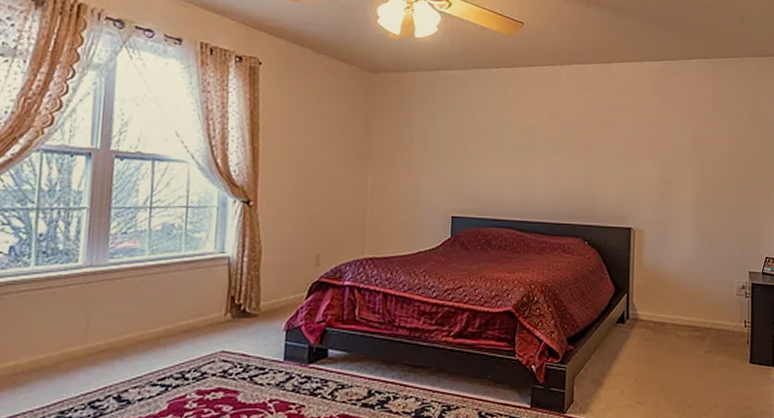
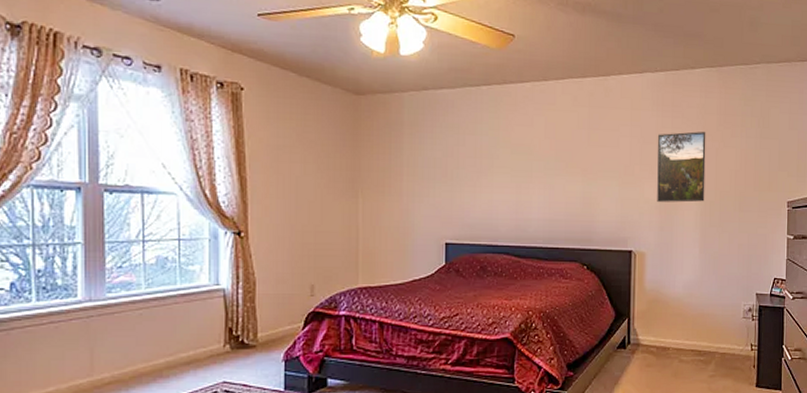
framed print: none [655,117,701,183] -> present [657,131,706,203]

